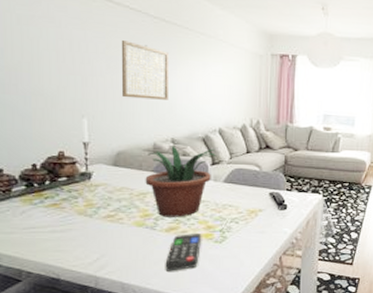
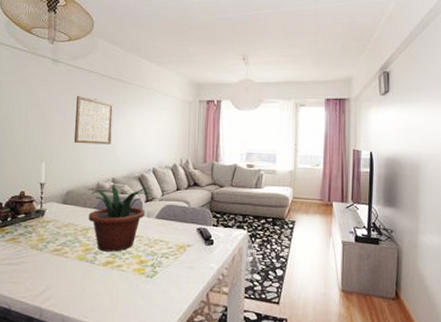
remote control: present [165,234,201,271] -> none [101,268,134,305]

